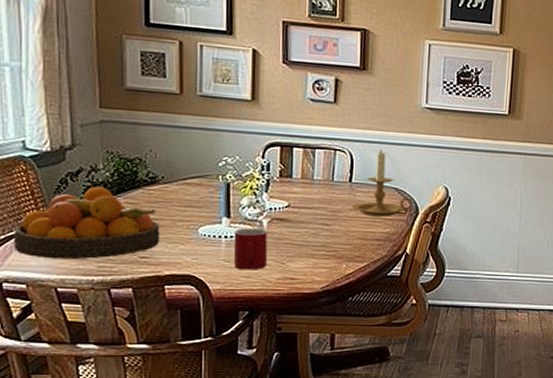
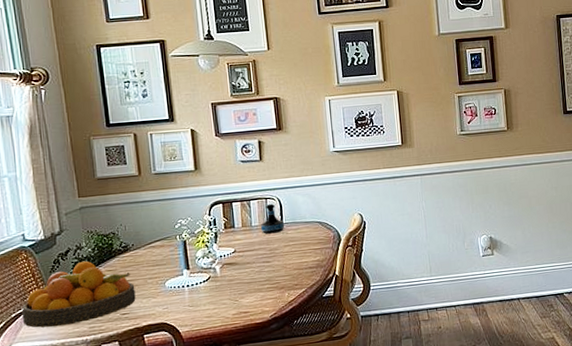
mug: present [233,228,268,270] -> none [194,274,223,312]
tequila bottle: none [325,156,353,193] -> present [261,203,284,234]
candle holder: present [351,149,413,217] -> none [285,192,335,249]

